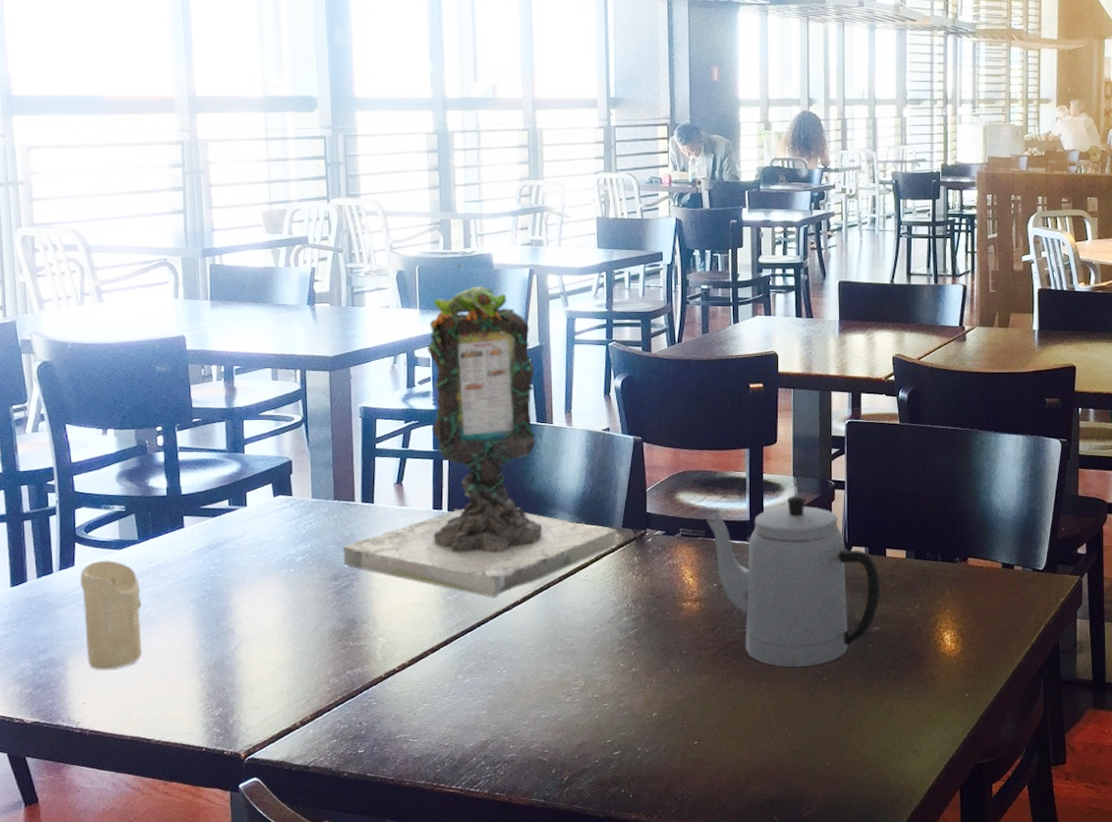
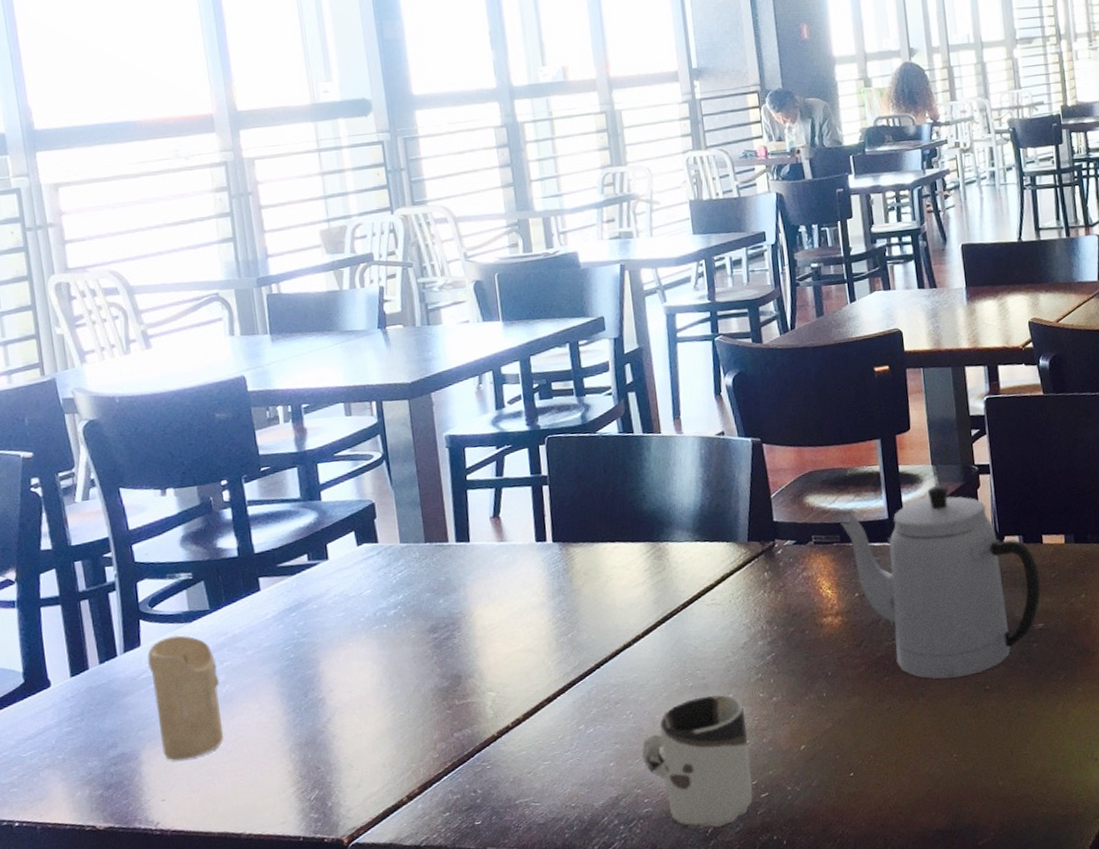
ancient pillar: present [343,261,618,598] -> none [439,263,745,634]
cup: none [511,661,607,777] -> present [642,695,753,829]

